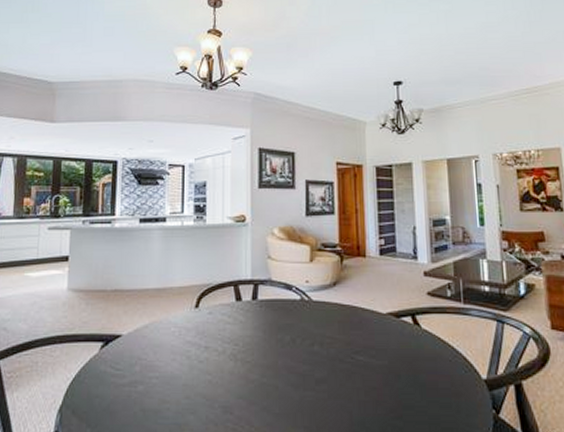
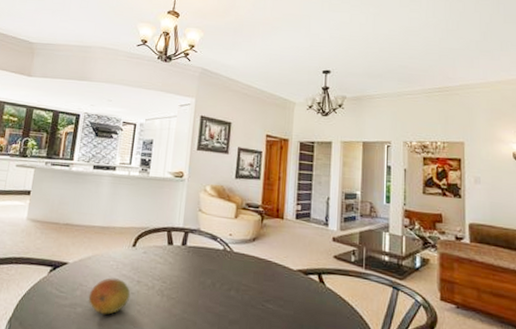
fruit: none [150,346,199,391] -> present [88,278,131,315]

